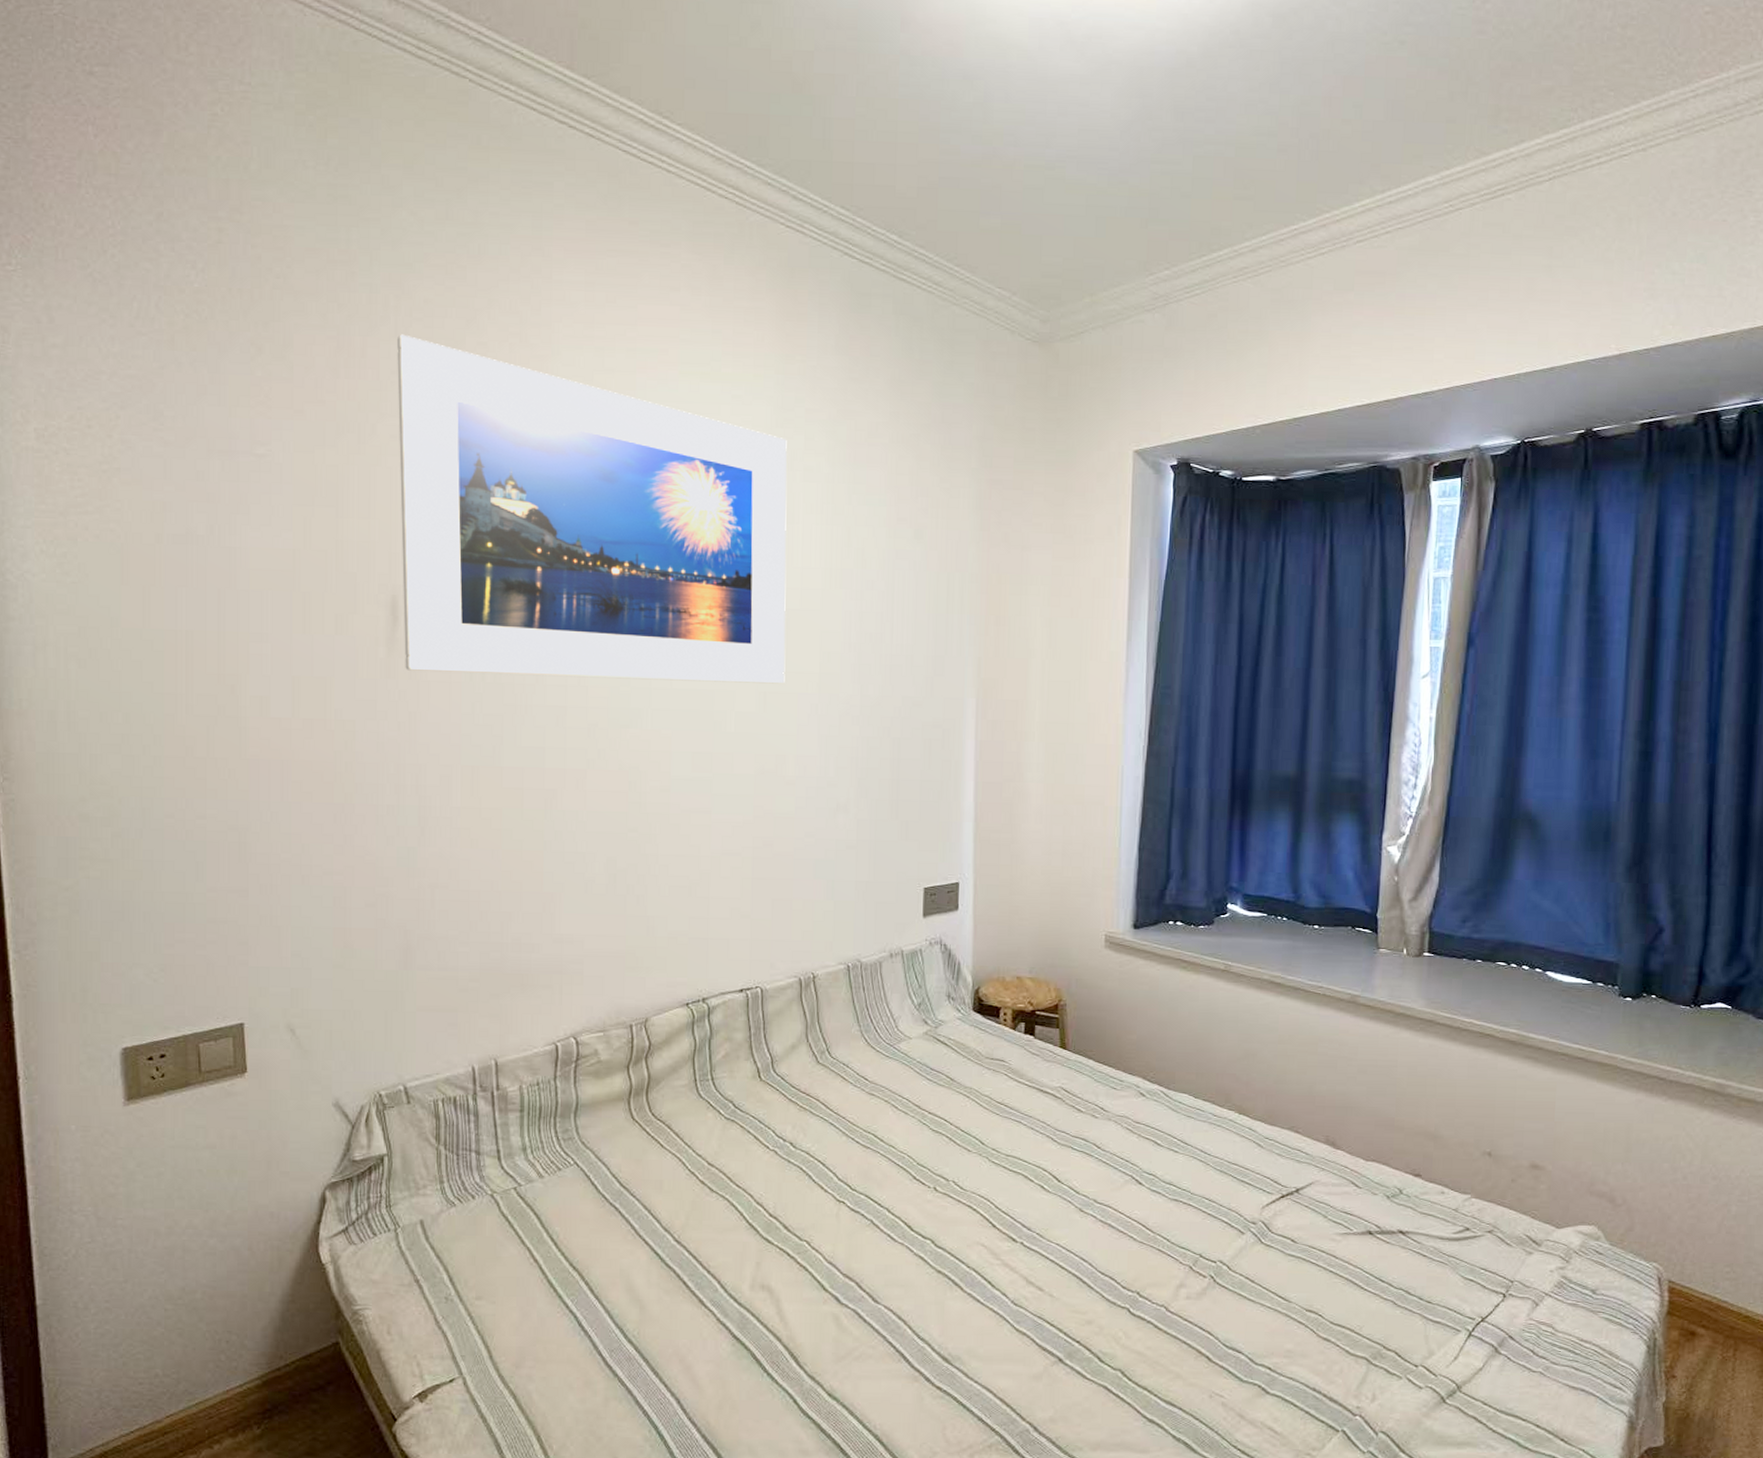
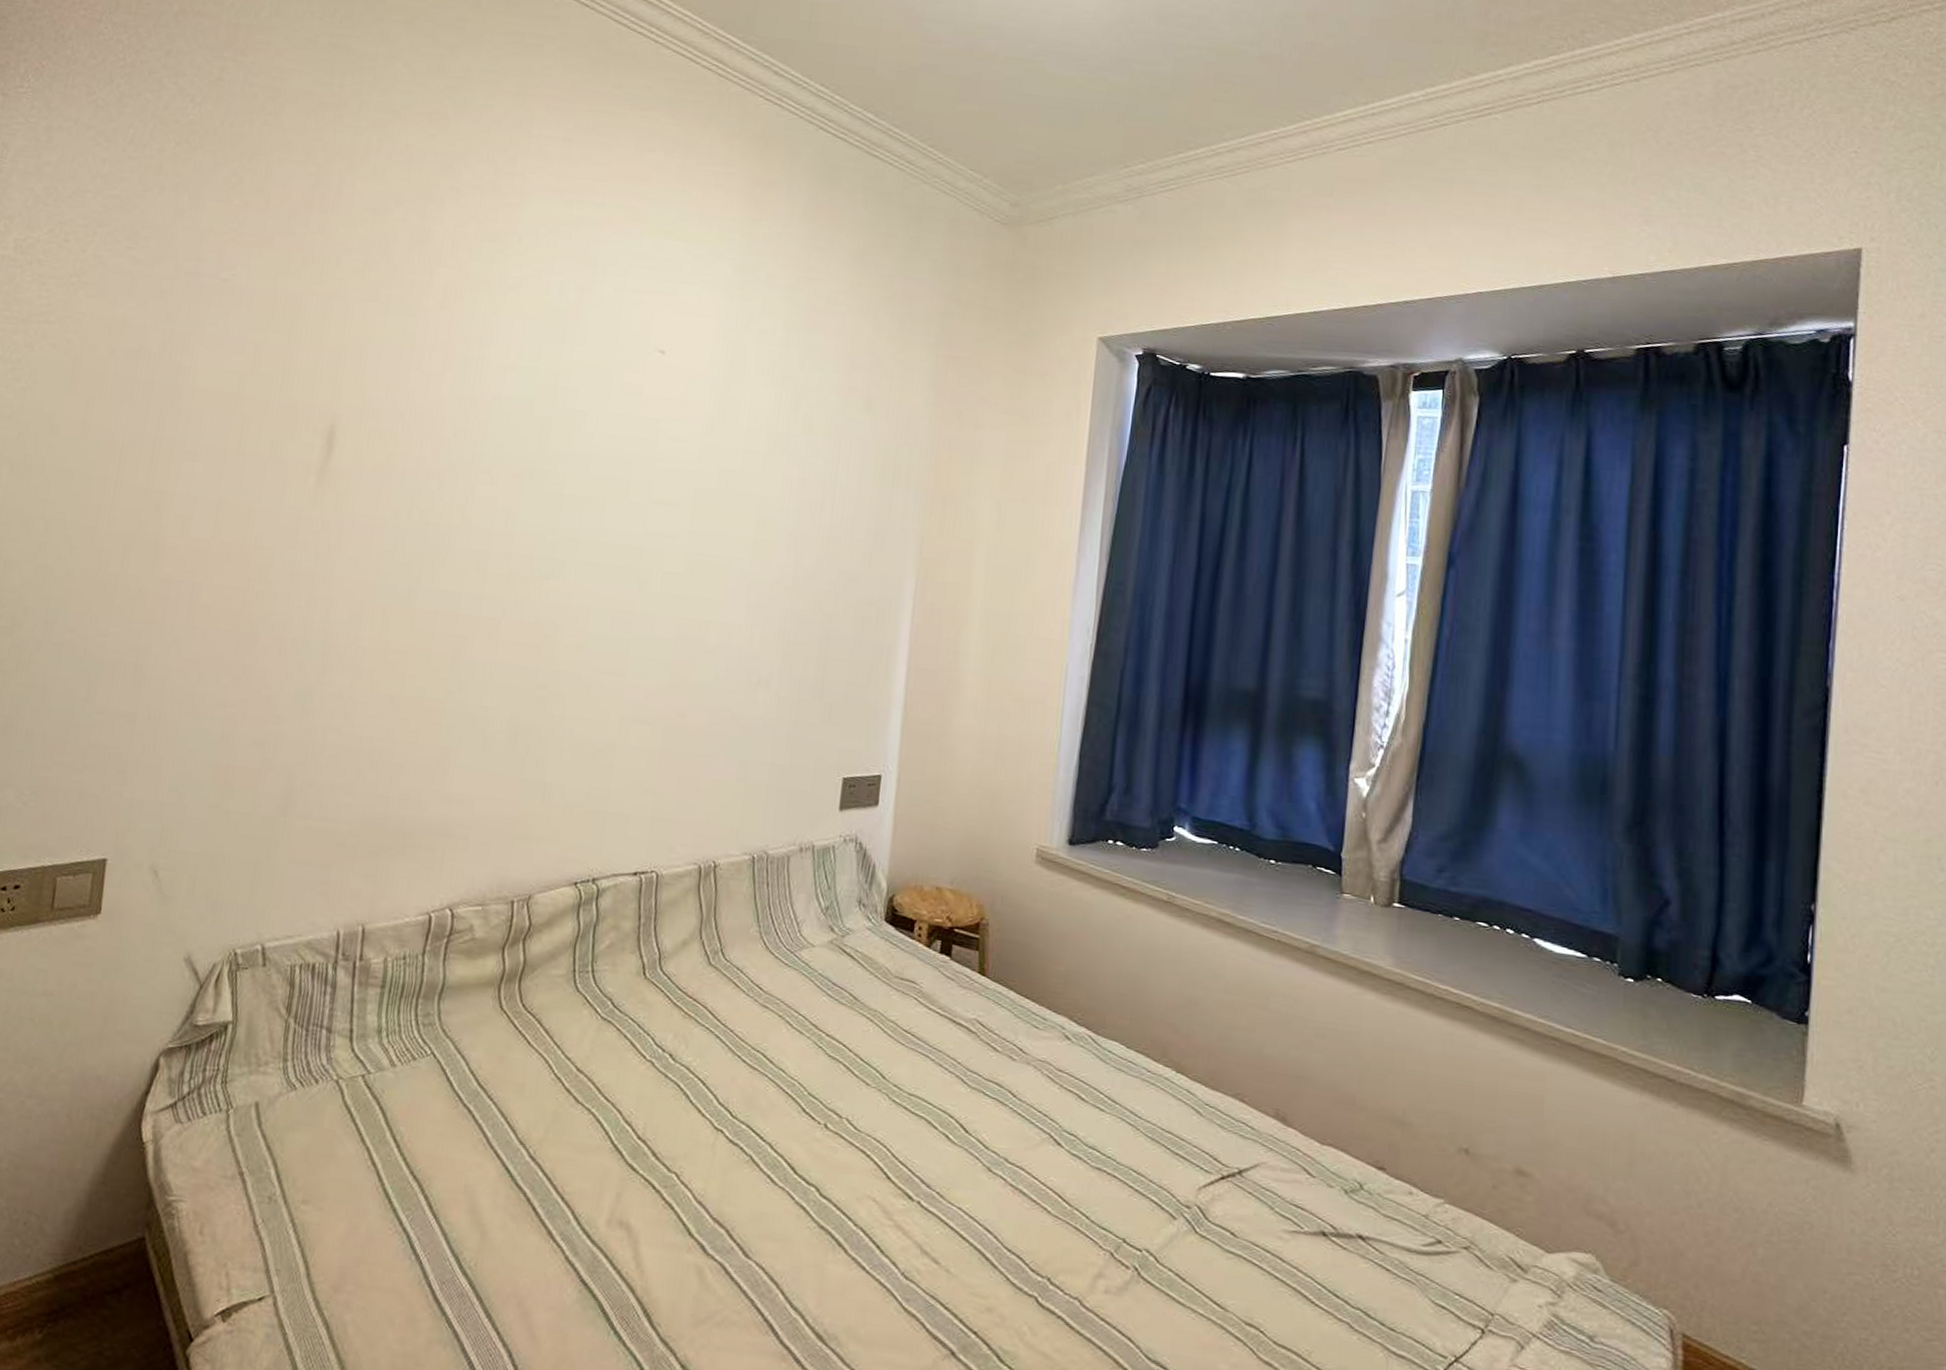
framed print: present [397,334,787,684] -> none [332,175,745,547]

